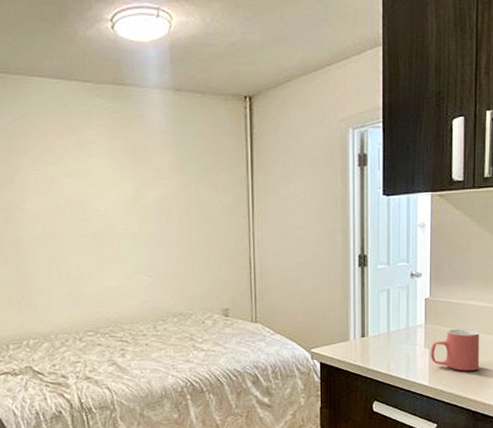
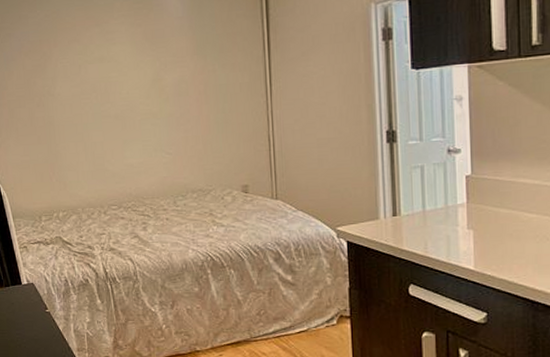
mug: present [430,328,480,371] -> none [474,208,537,256]

